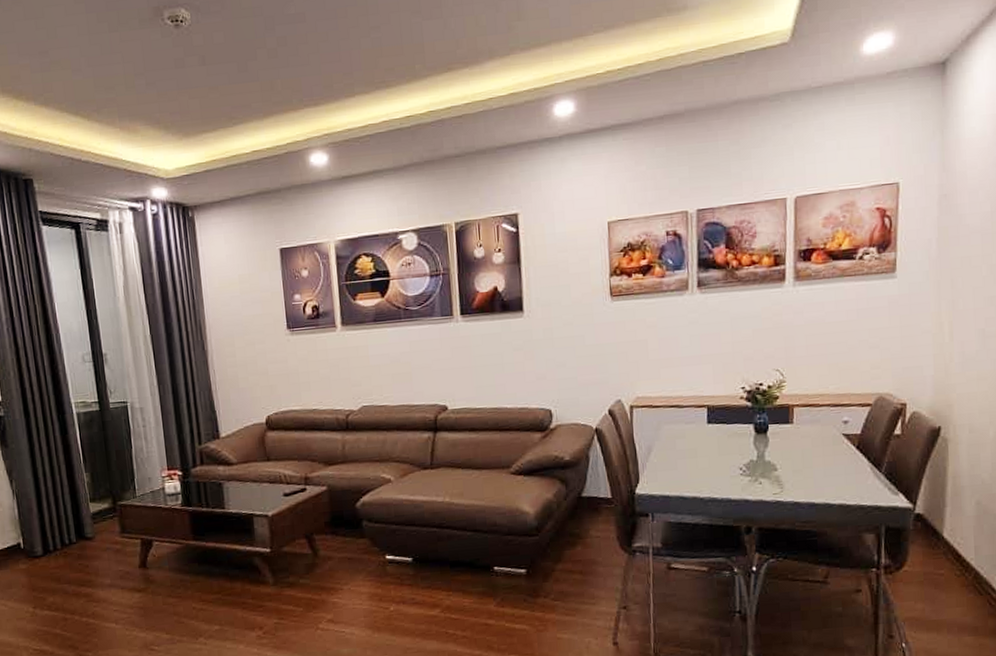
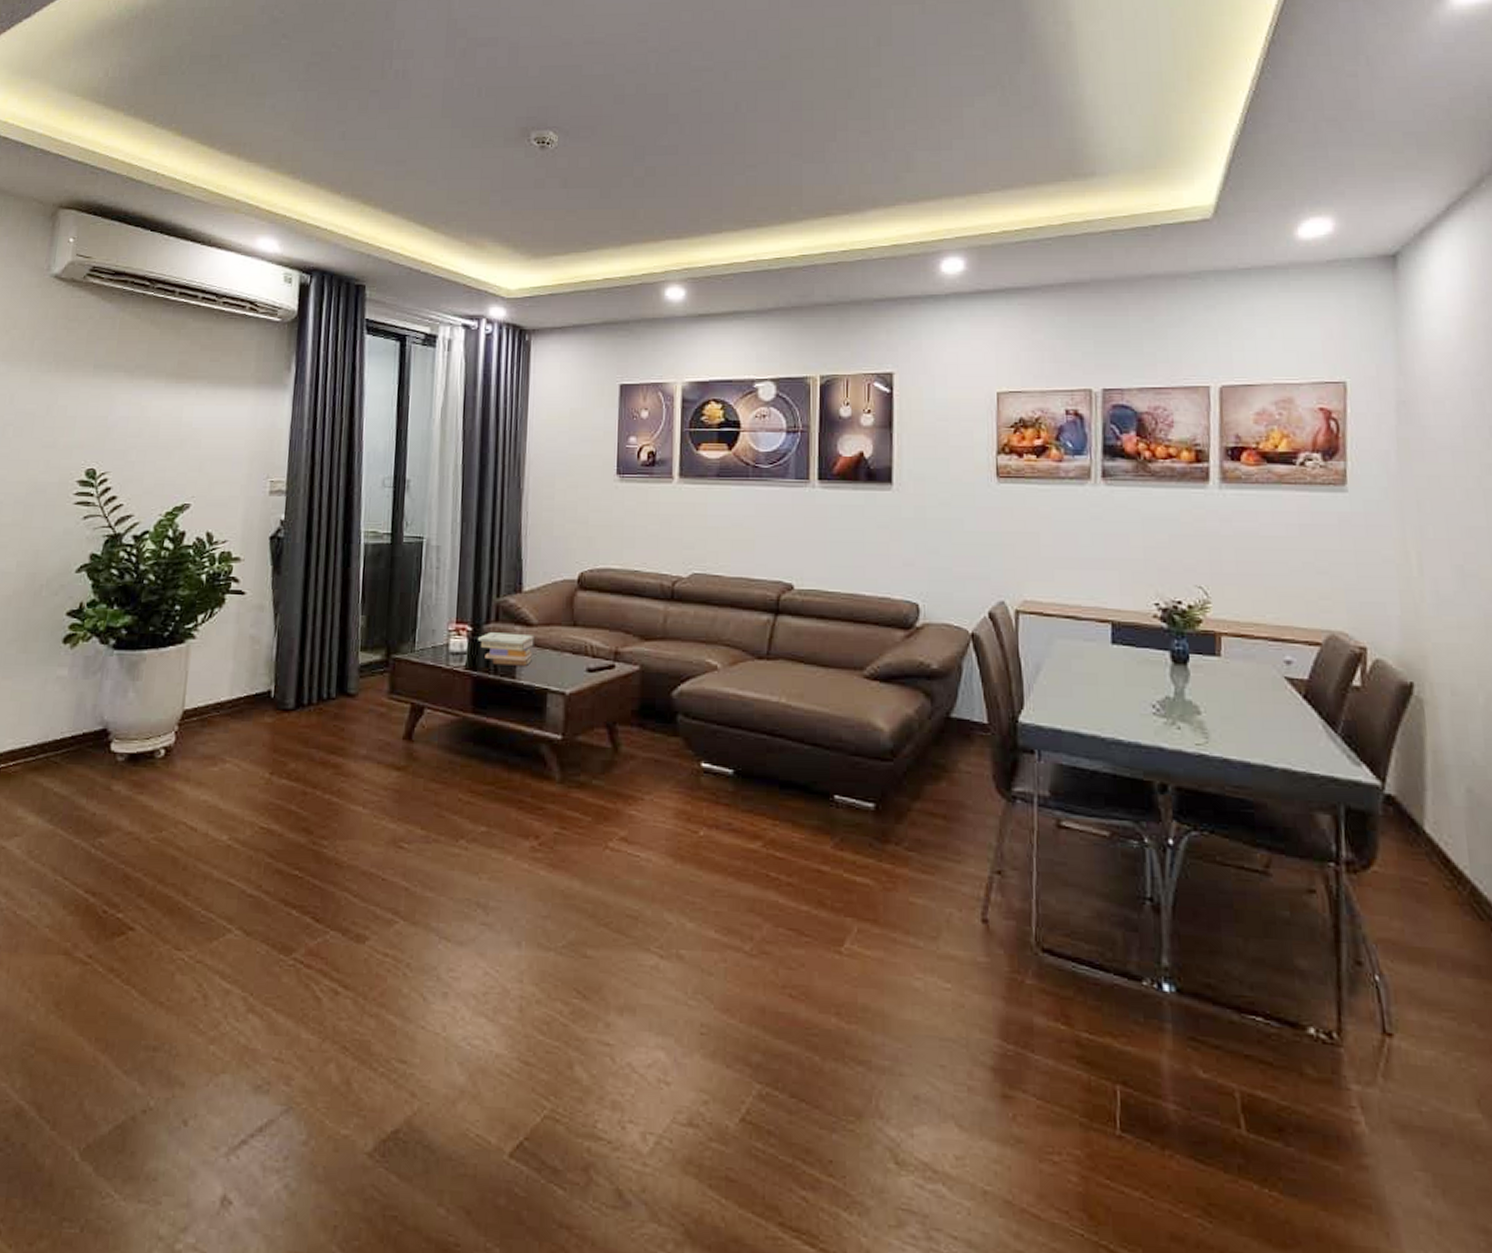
books: none [187,472,237,500] -> present [477,632,535,666]

